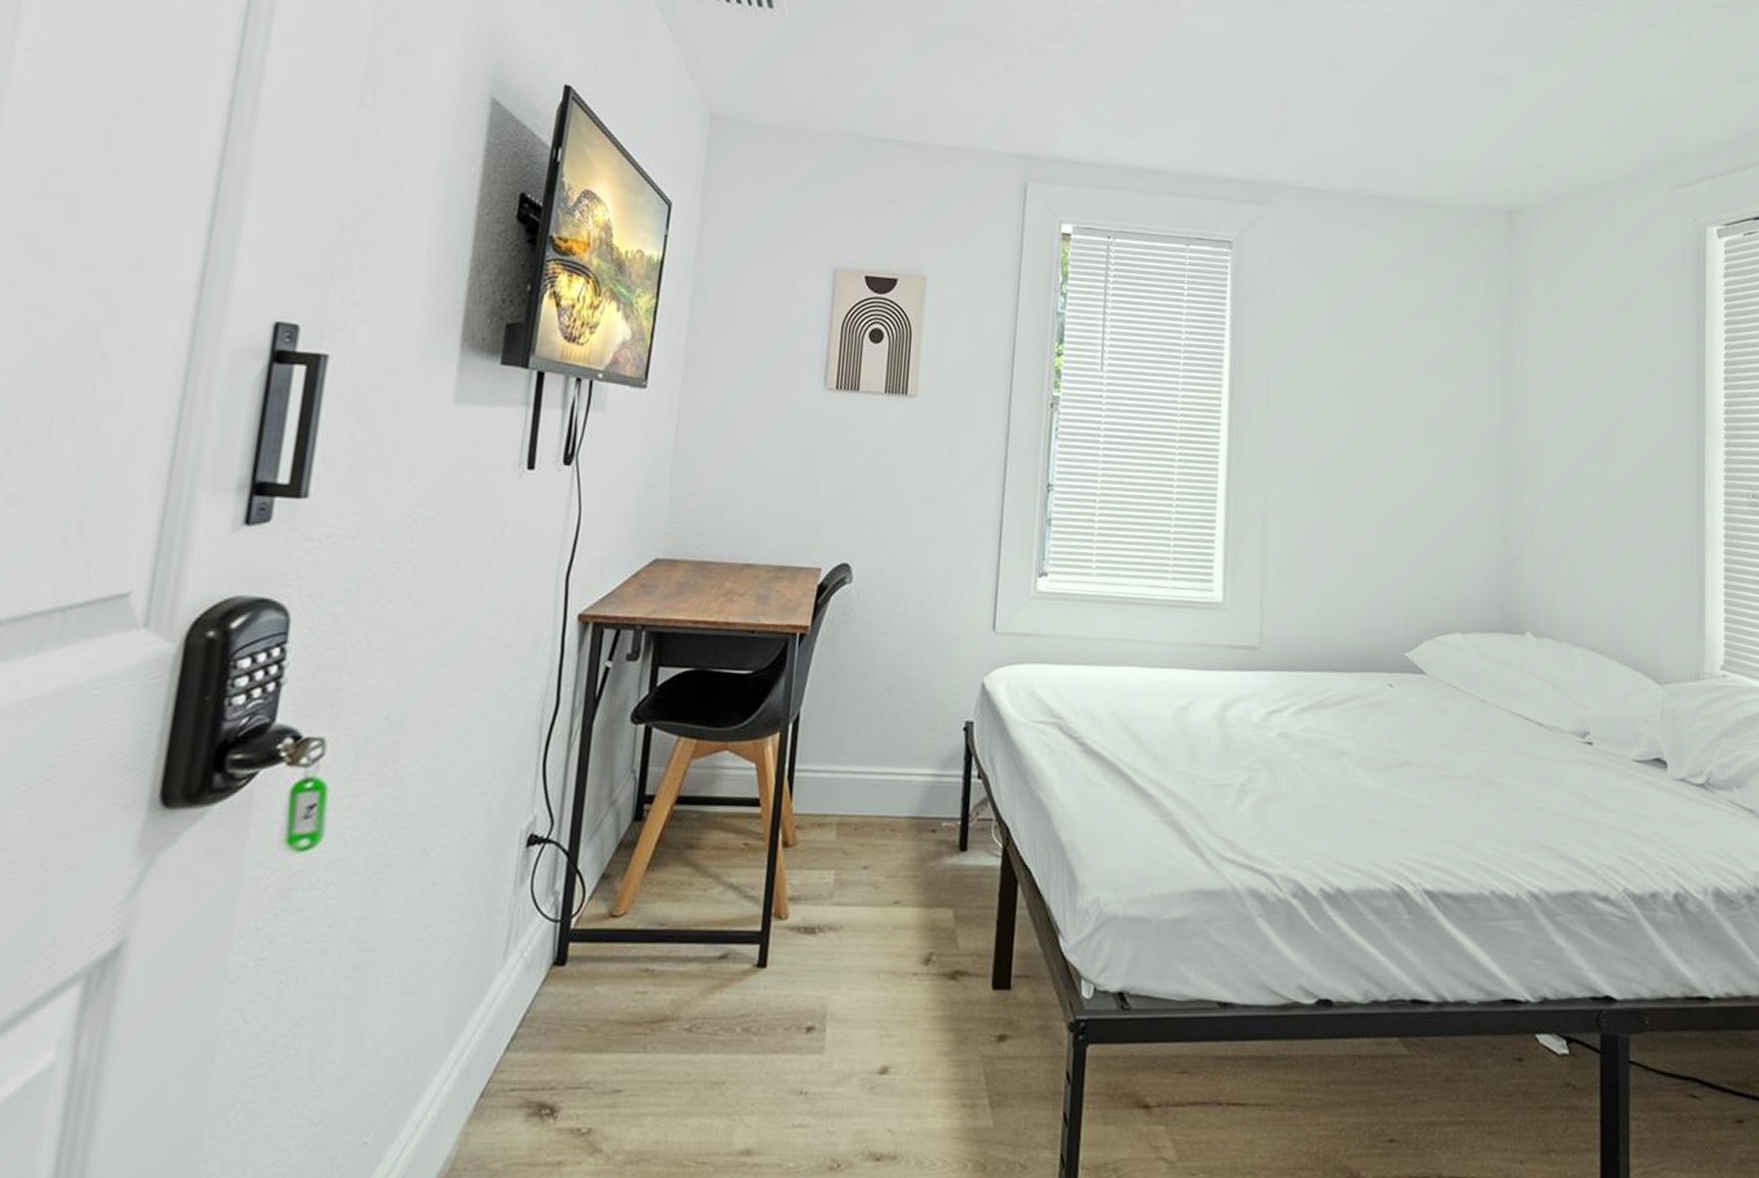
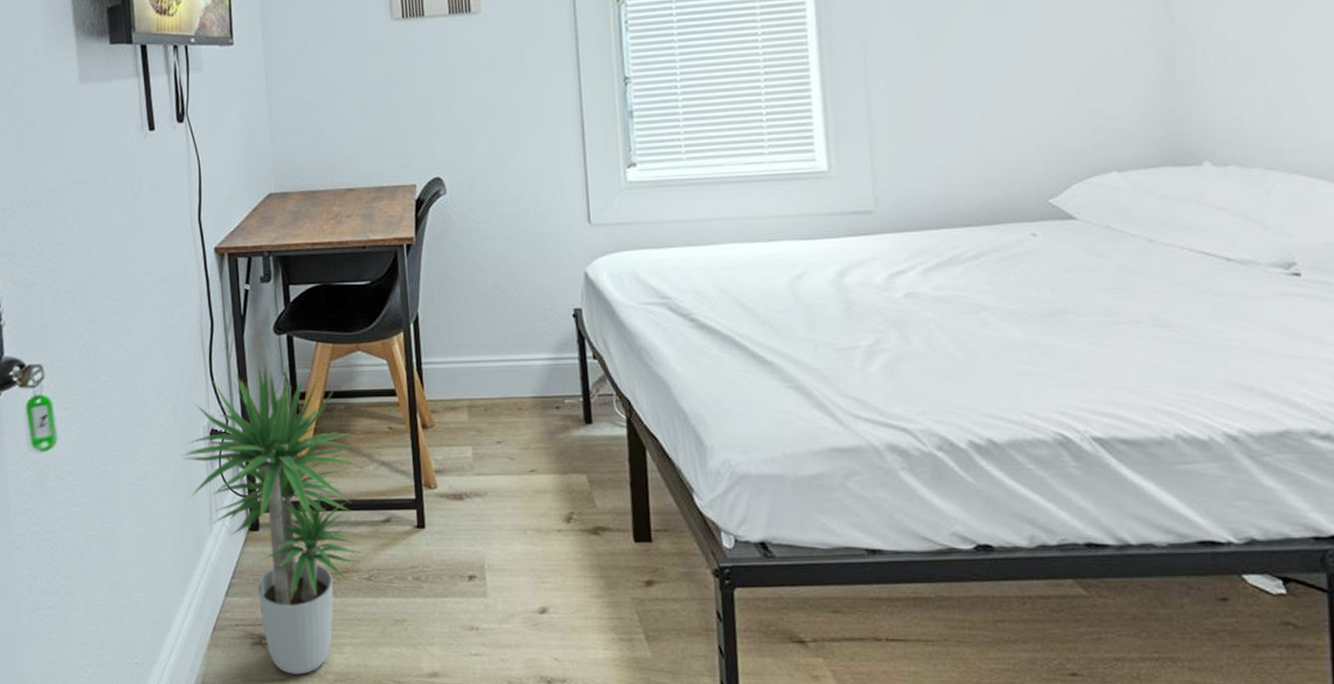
potted plant: none [484,757,708,1155] -> present [181,363,364,674]

